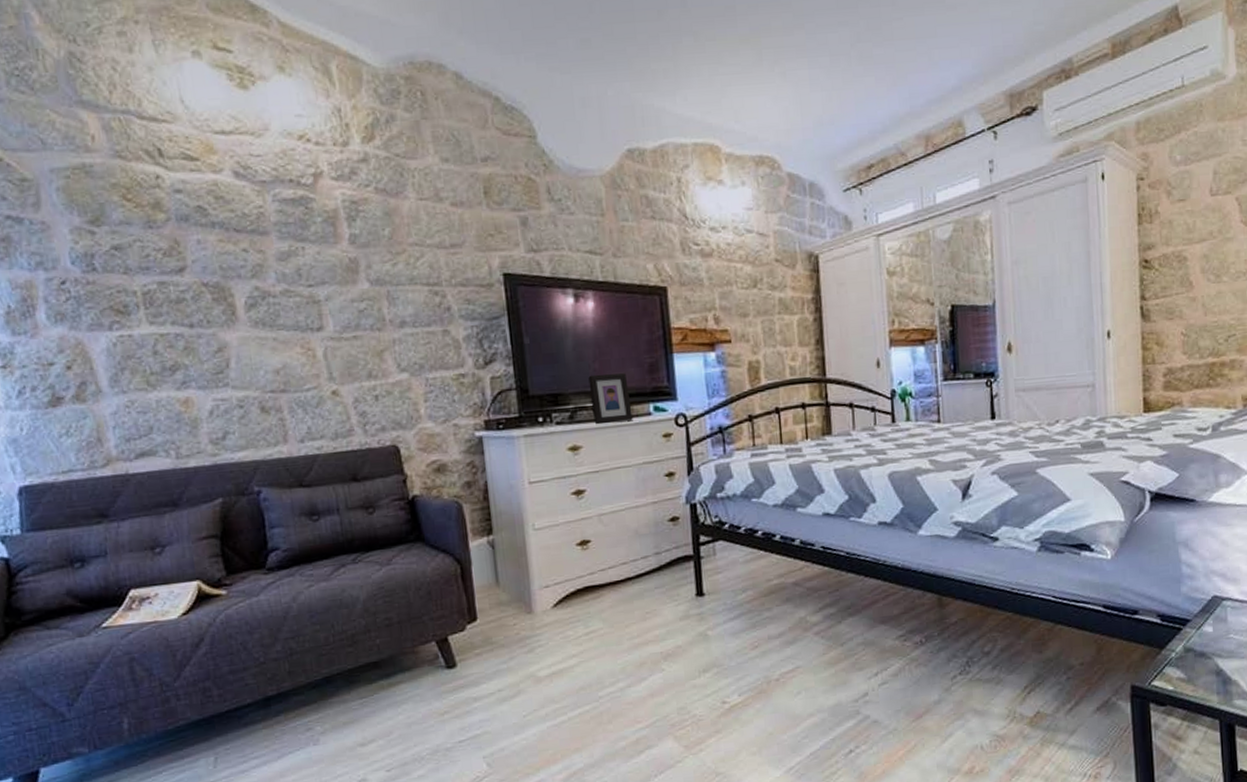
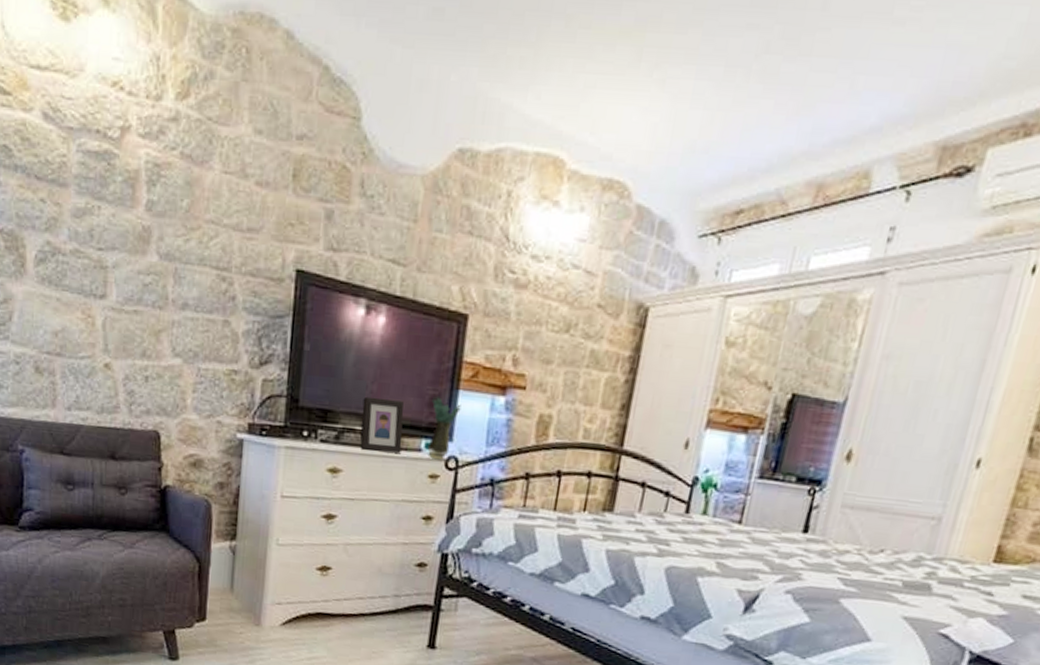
vase: none [650,361,679,420] -> present [427,393,462,461]

